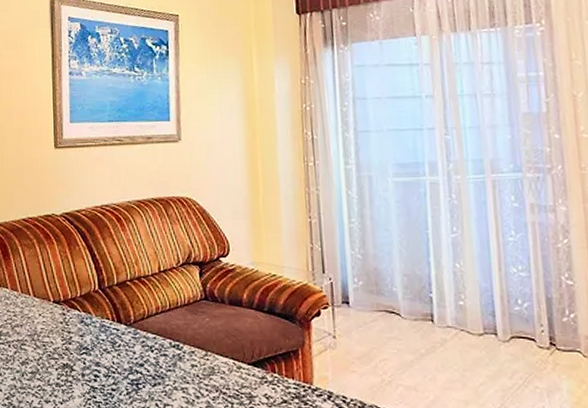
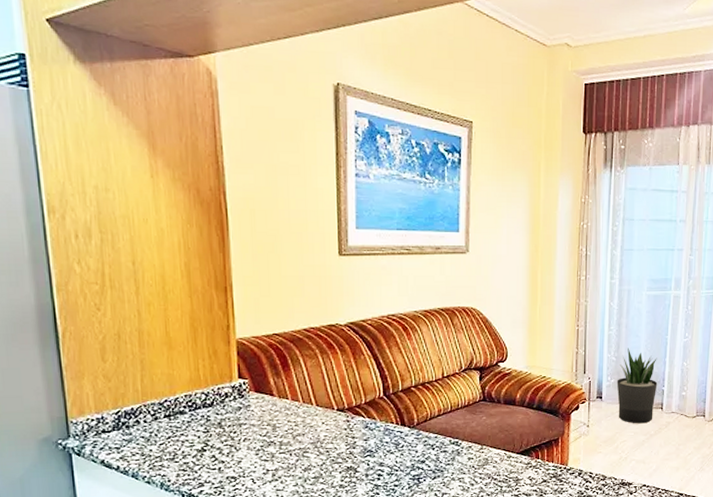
planter: none [366,243,423,339] -> present [616,347,658,424]

